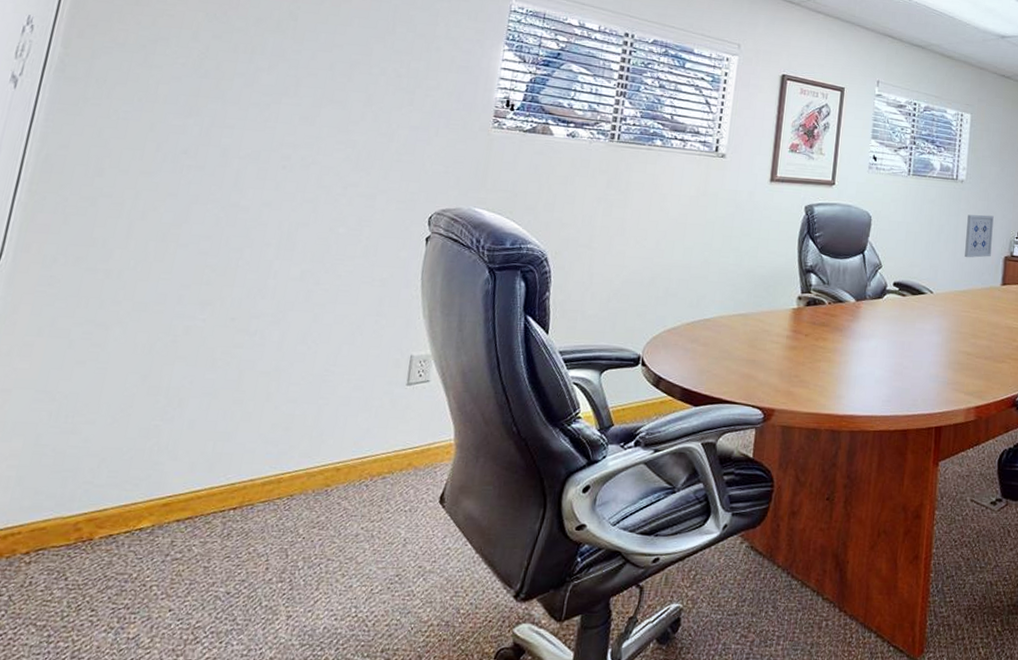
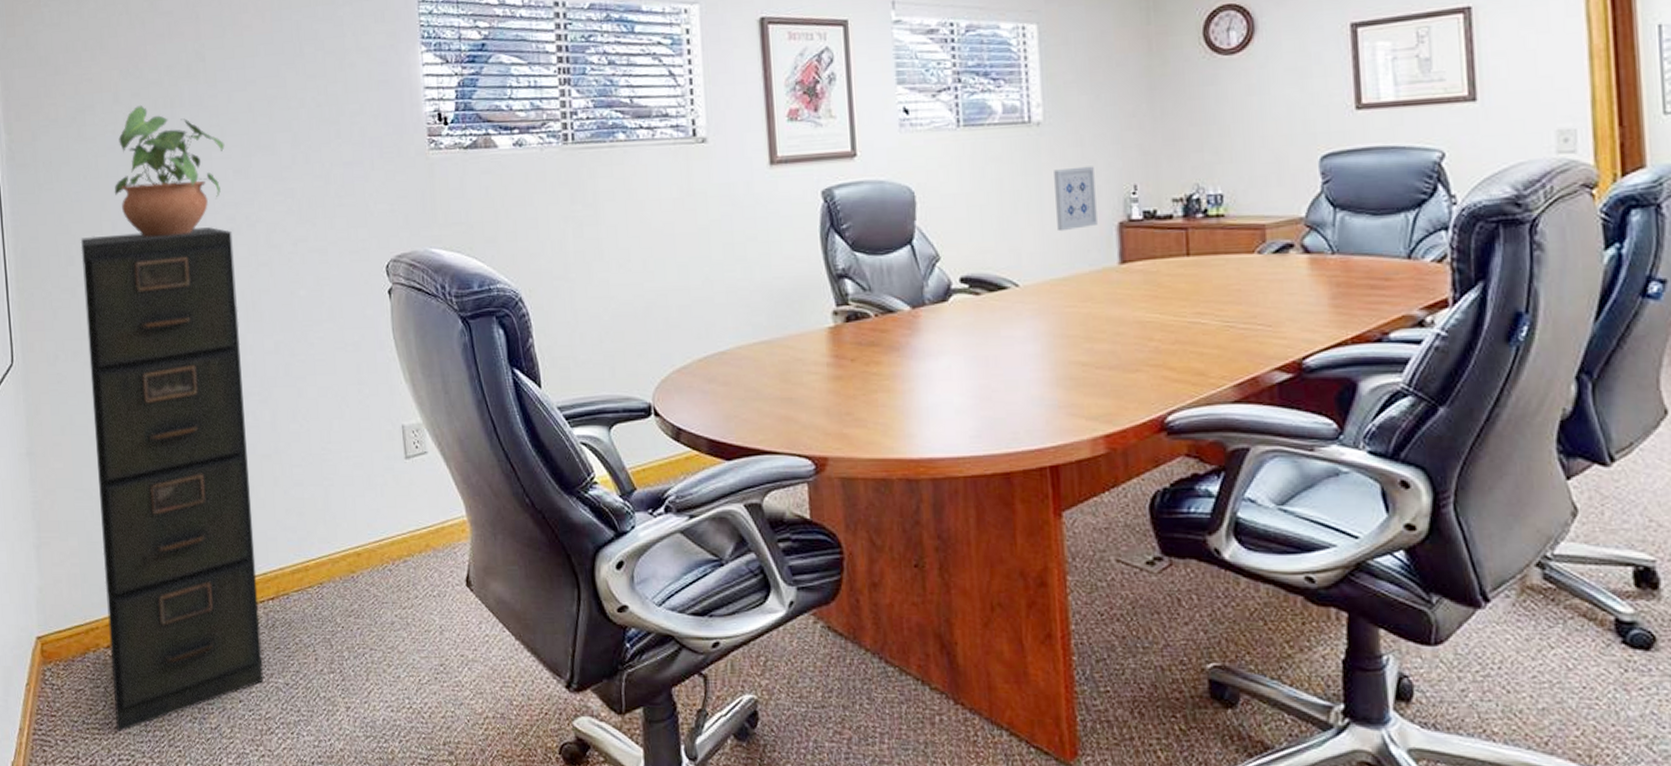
filing cabinet: none [10,153,284,644] -> present [80,227,264,732]
potted plant: none [168,46,298,165] -> present [114,104,225,238]

